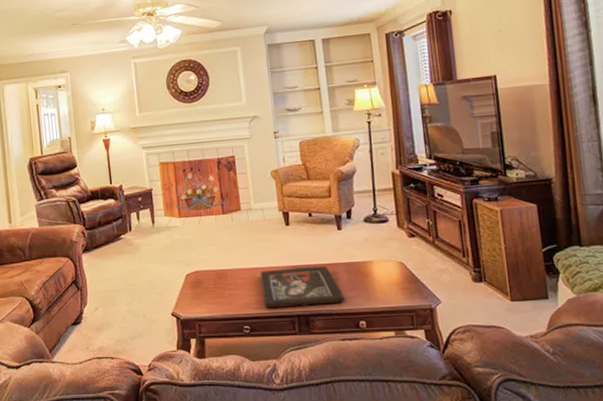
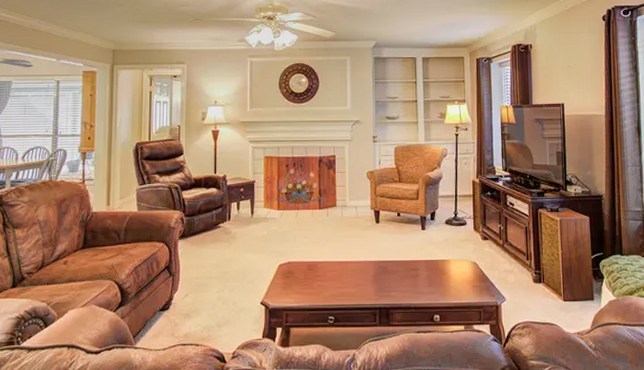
religious icon: present [260,266,345,308] -> none [348,263,423,300]

